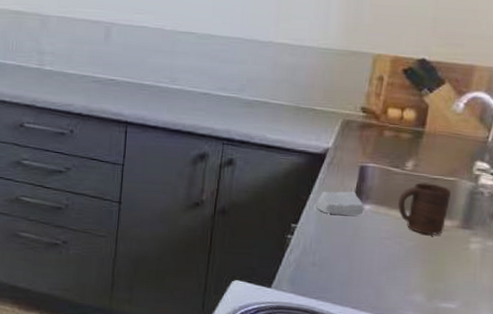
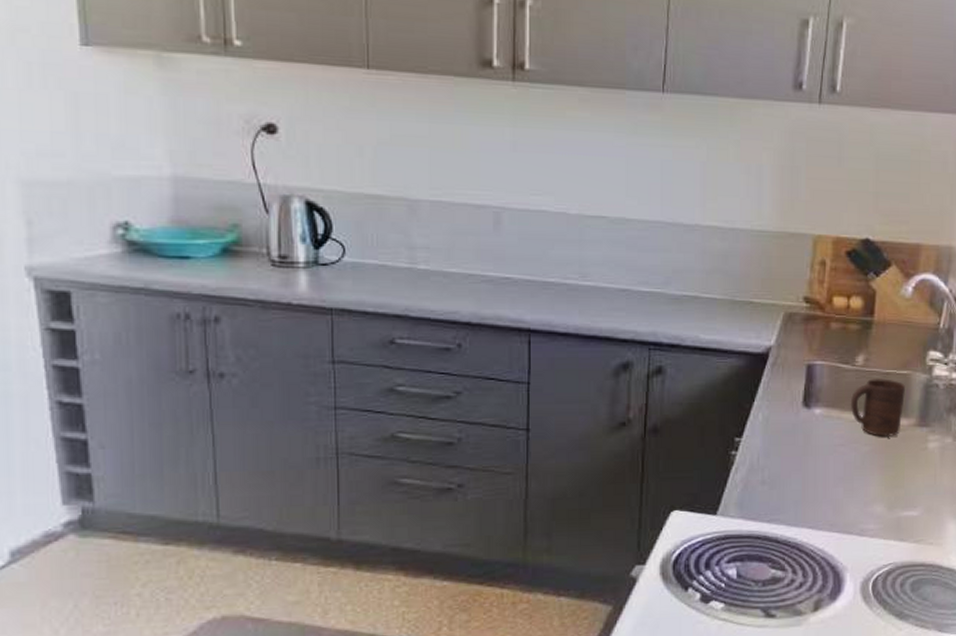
soap bar: present [316,191,364,216] -> none [761,394,815,422]

